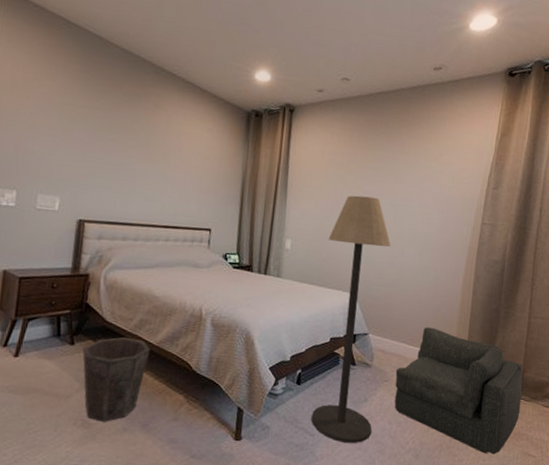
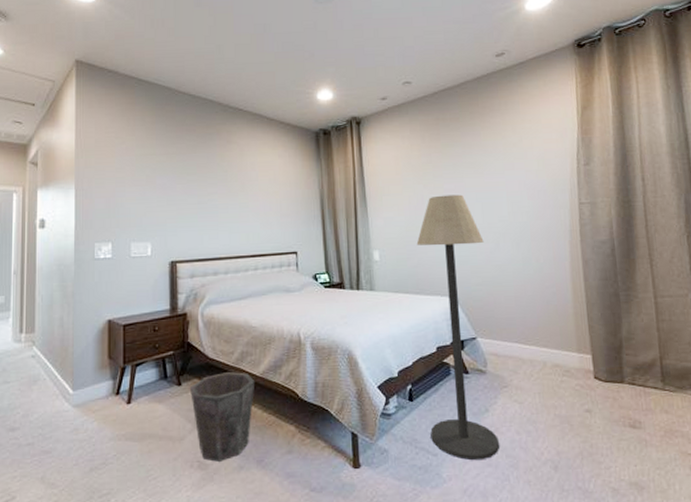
armchair: present [394,327,523,455] -> none [514,322,668,458]

